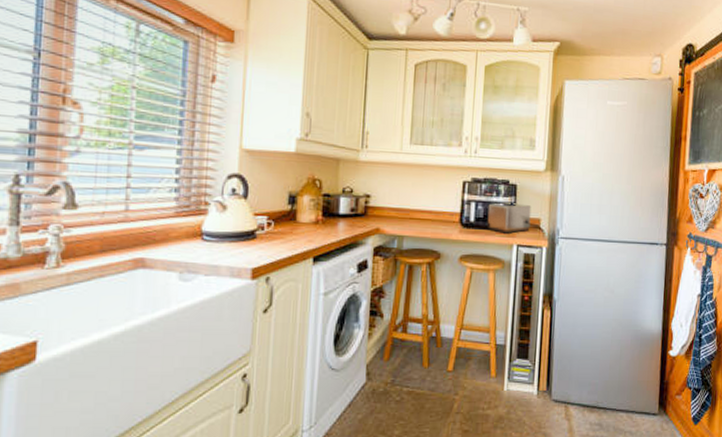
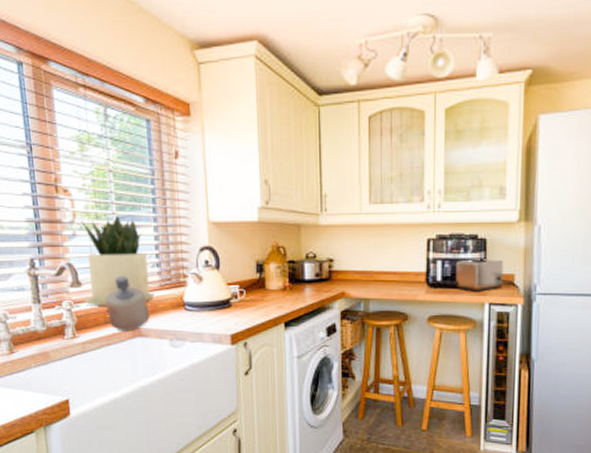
planter: none [79,135,169,234] -> present [81,216,156,308]
soap dispenser: none [104,199,159,260] -> present [104,275,150,330]

